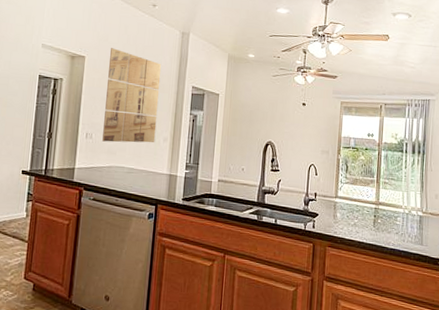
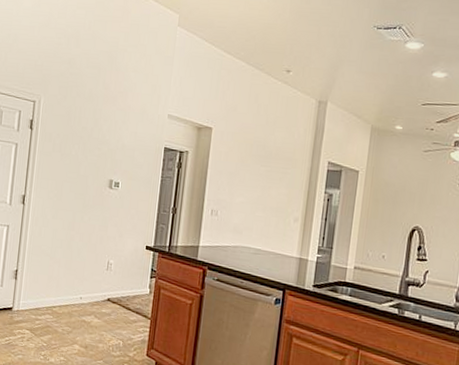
wall art: present [102,48,162,143] -> none [228,118,295,223]

